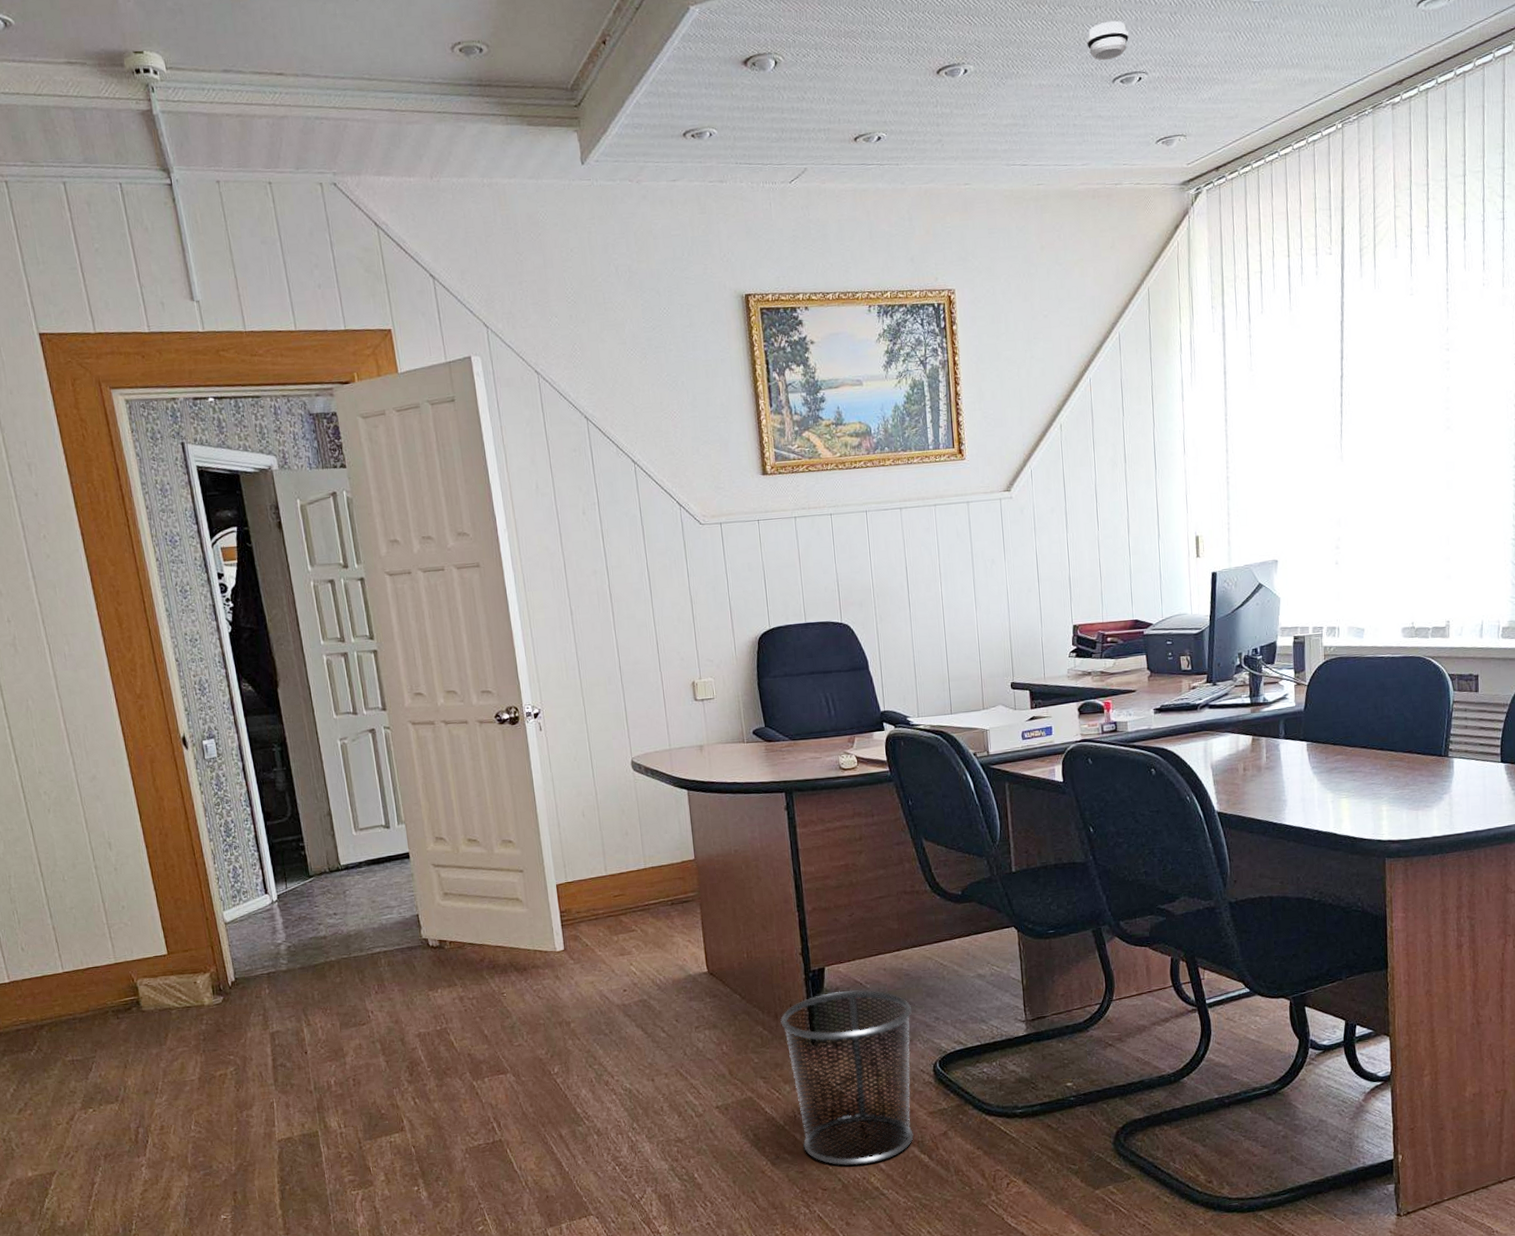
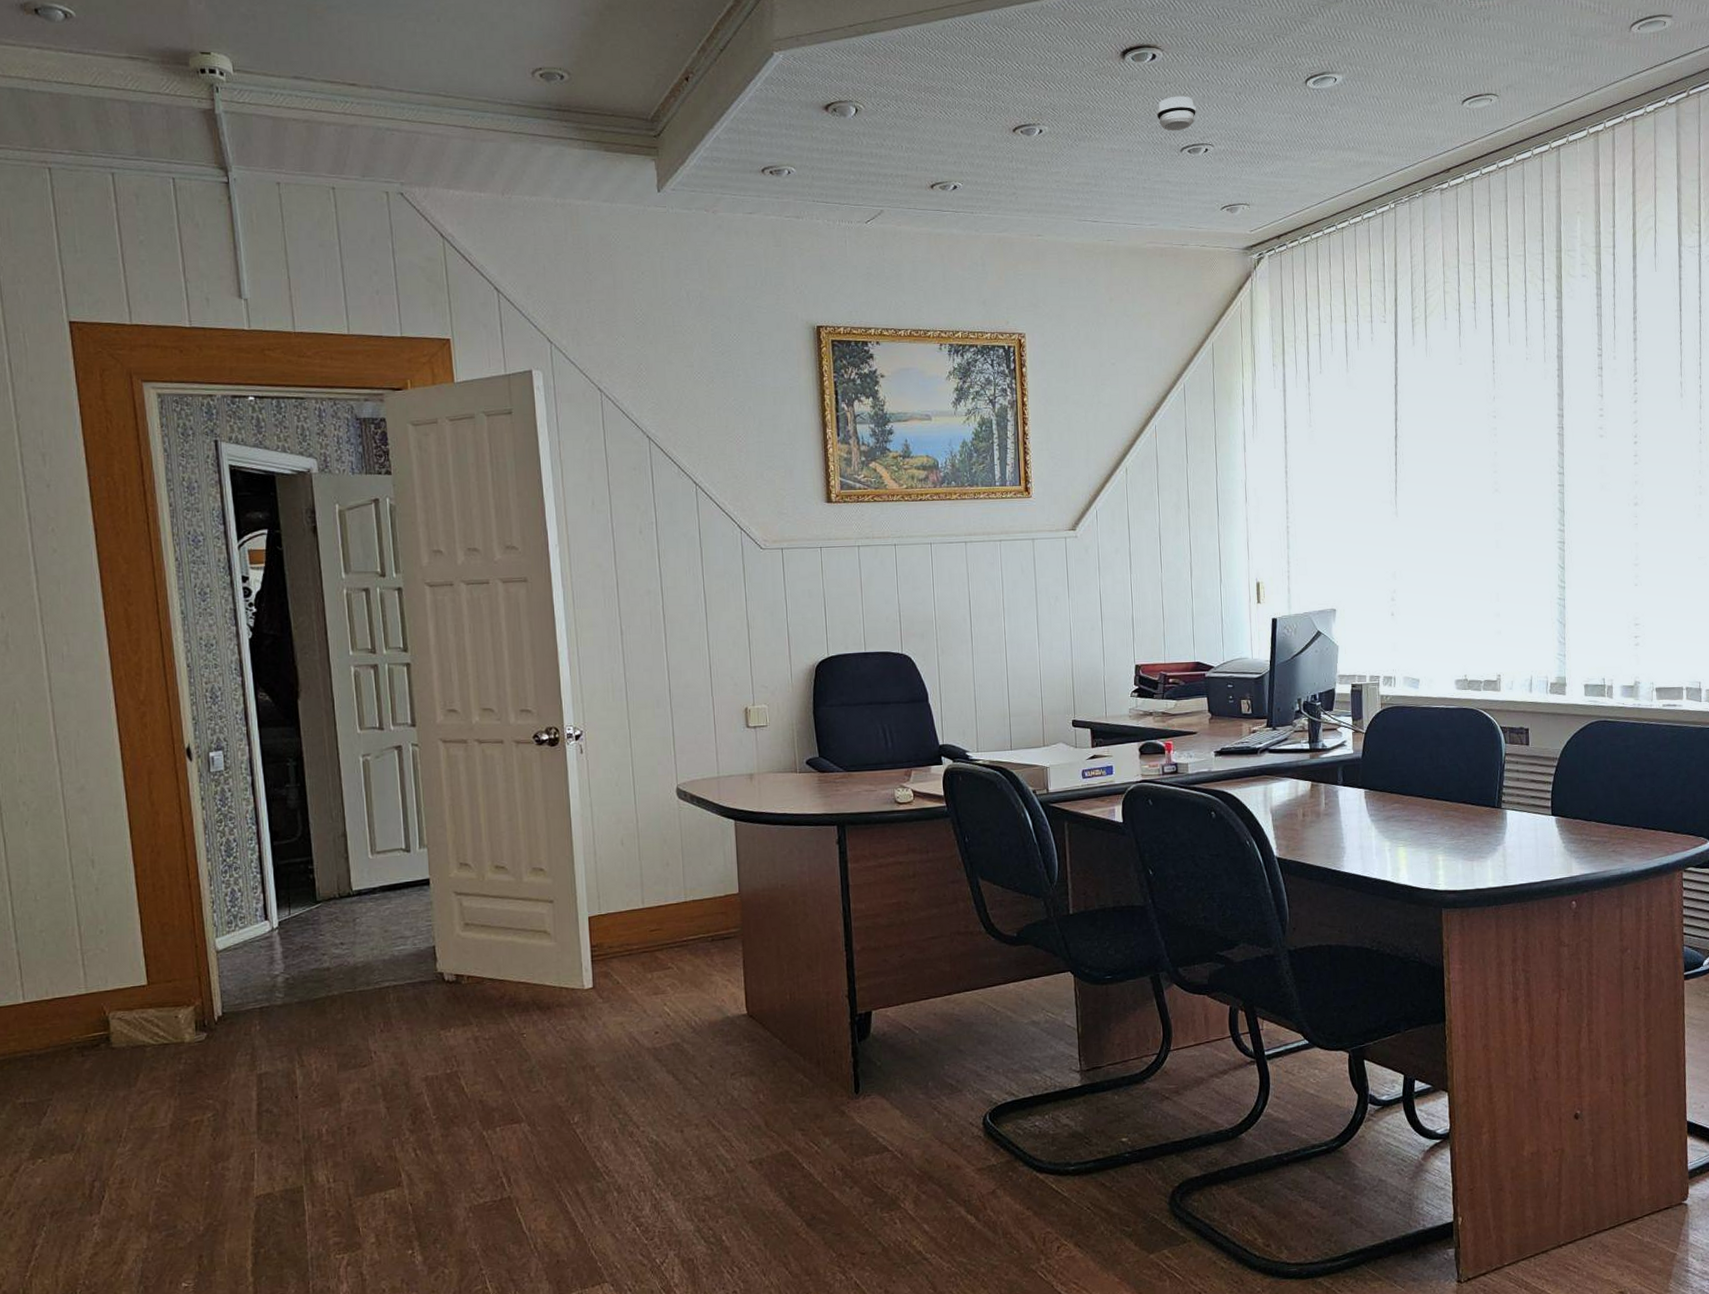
waste bin: present [780,990,914,1166] -> none [823,1035,963,1227]

